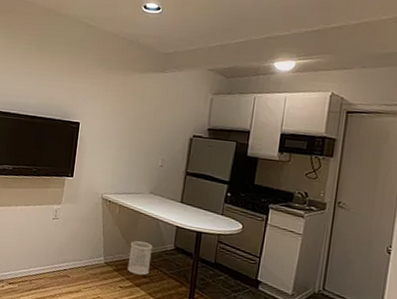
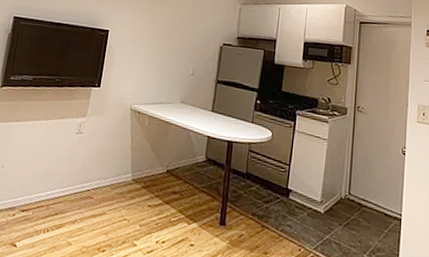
wastebasket: present [127,241,153,276] -> none [156,154,184,191]

